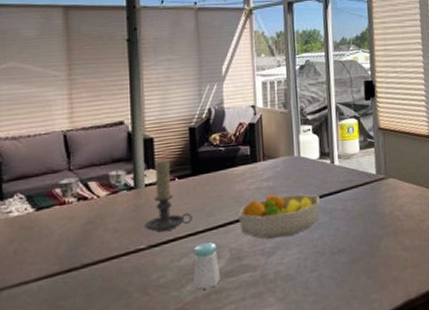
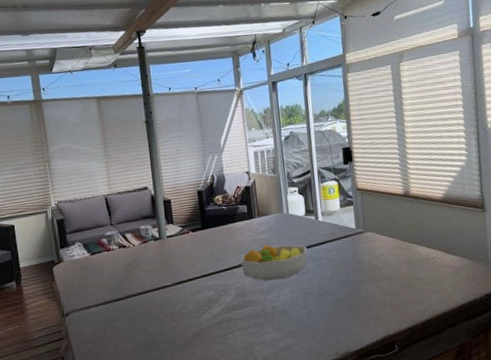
candle holder: present [145,159,193,232] -> none [169,216,205,273]
salt shaker: present [192,242,221,290] -> none [207,282,230,319]

